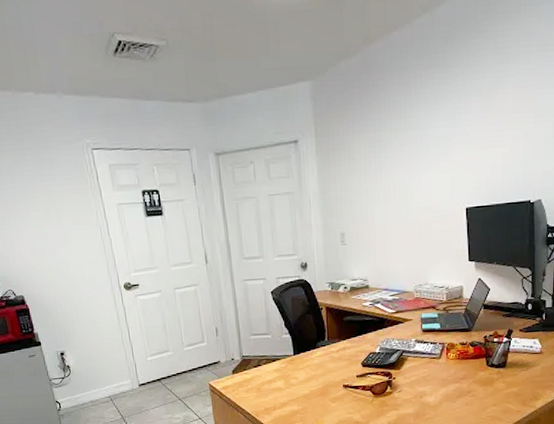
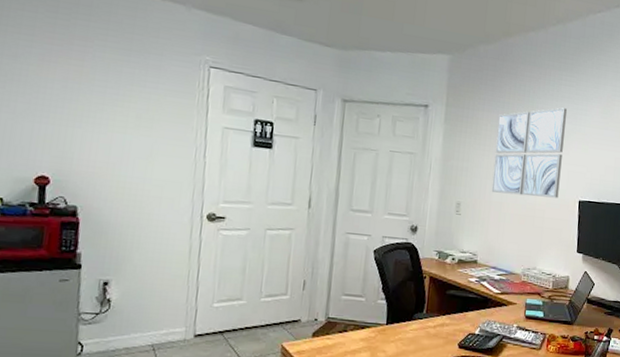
wall art: none [371,110,445,216] -> present [491,107,568,199]

